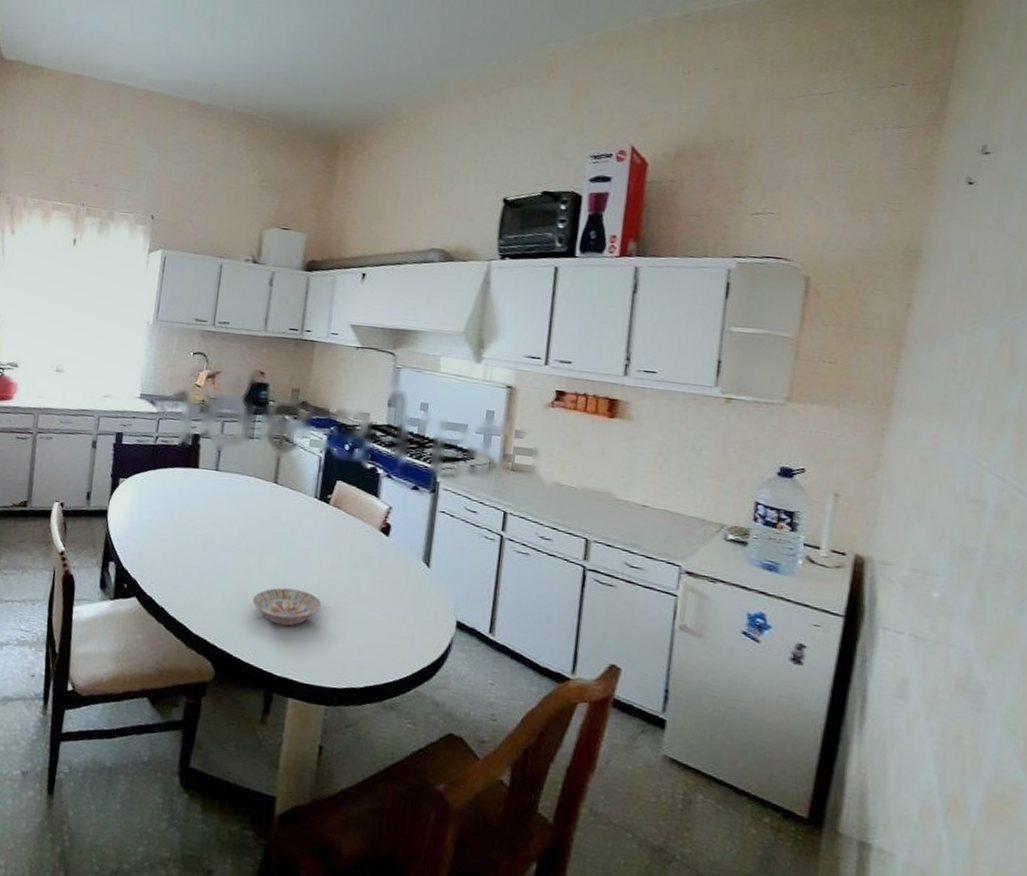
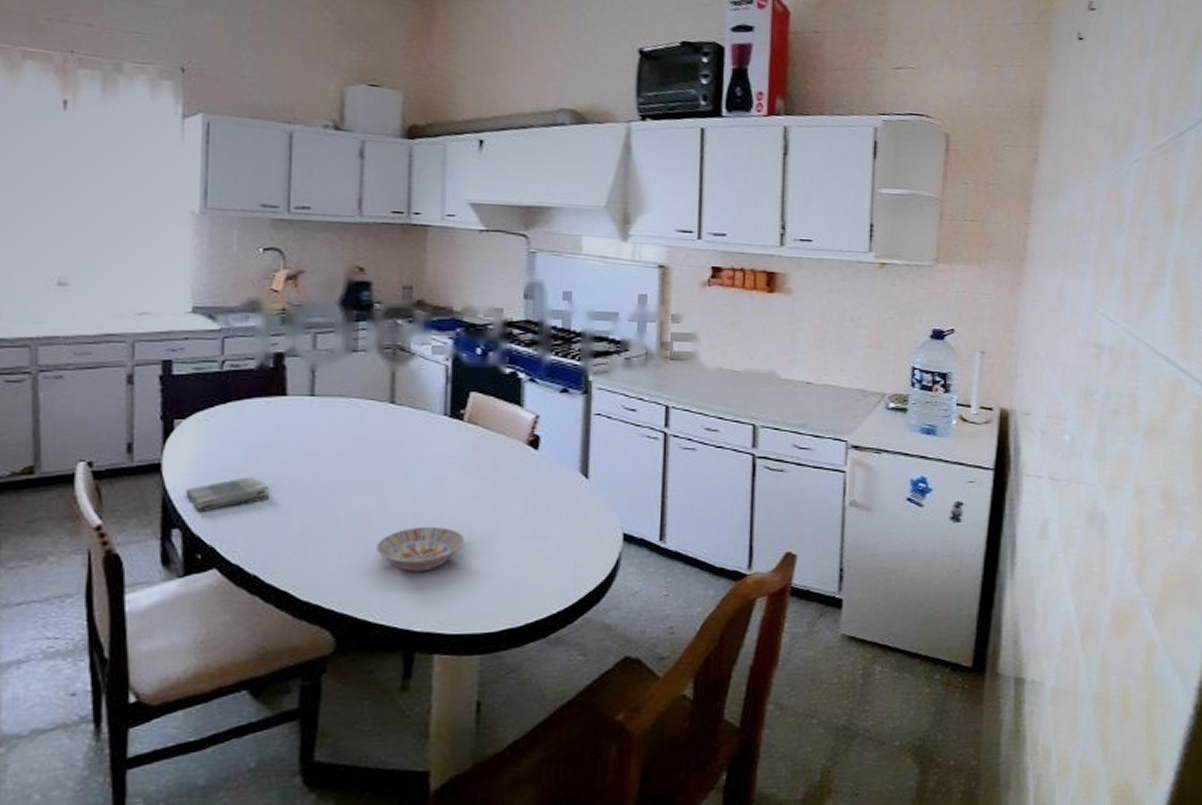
dish towel: none [121,528,179,552] -> present [185,476,270,513]

